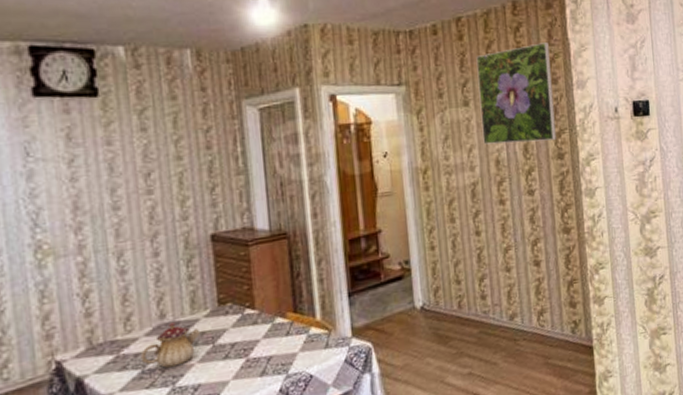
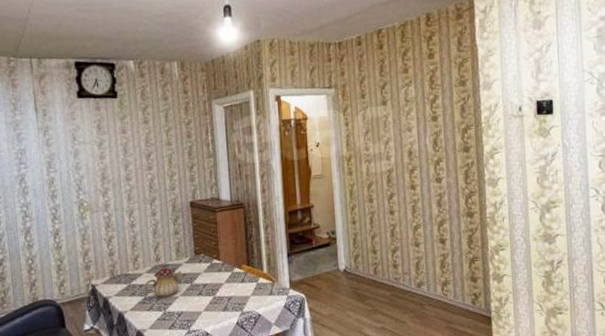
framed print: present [476,42,556,145] -> none [393,49,463,138]

